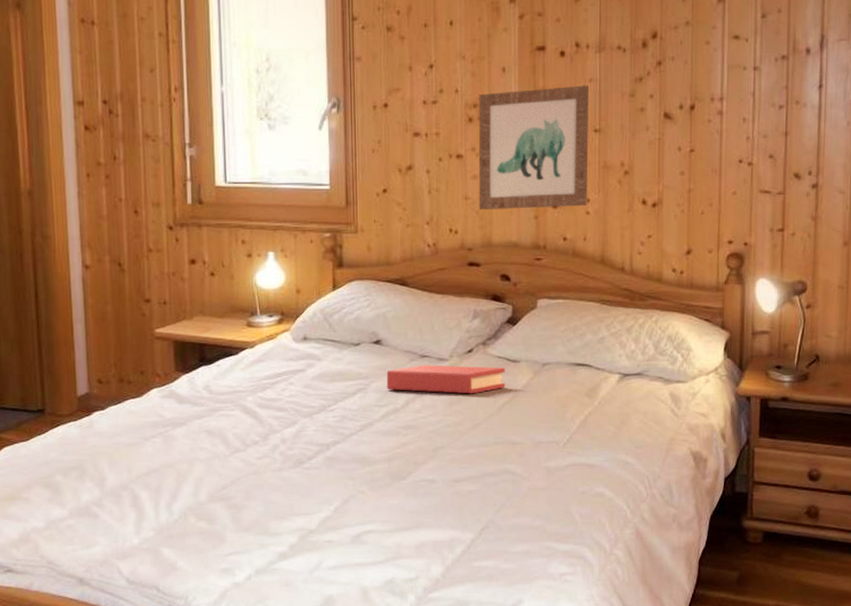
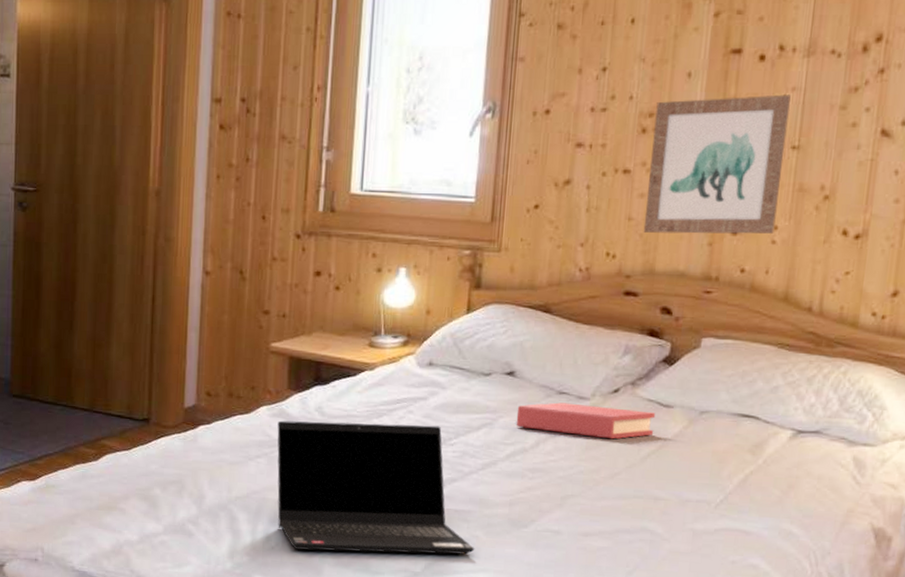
laptop computer: none [169,394,362,520] -> present [277,420,475,555]

